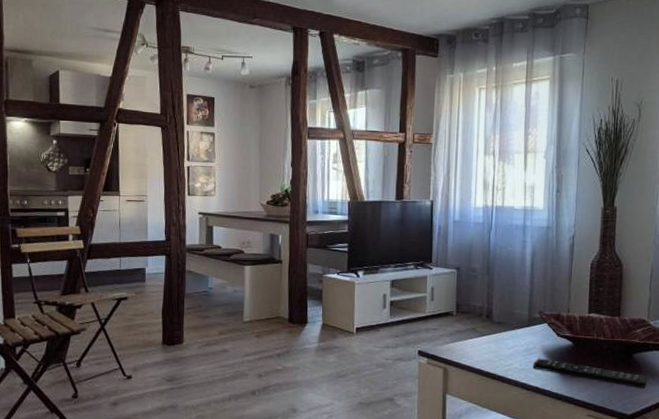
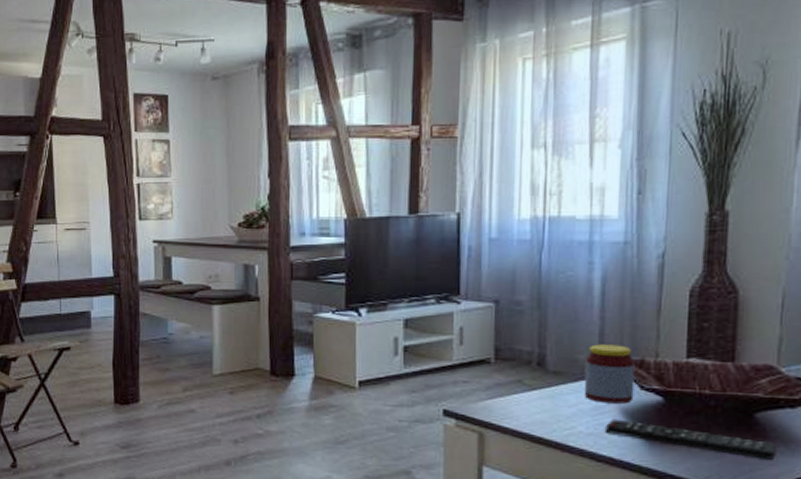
jar: none [518,302,554,347] -> present [584,344,636,404]

